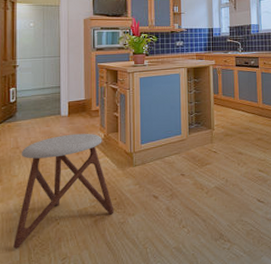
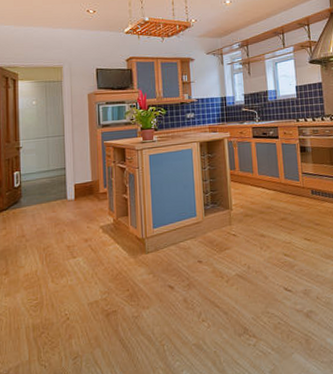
stool: present [13,133,114,249] -> none [22,218,127,347]

